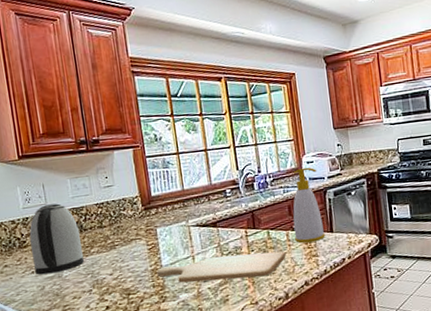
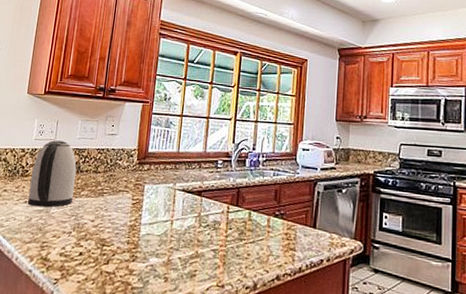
chopping board: present [156,251,286,283] -> none [134,225,263,259]
soap bottle: present [293,167,325,244] -> none [274,154,312,235]

